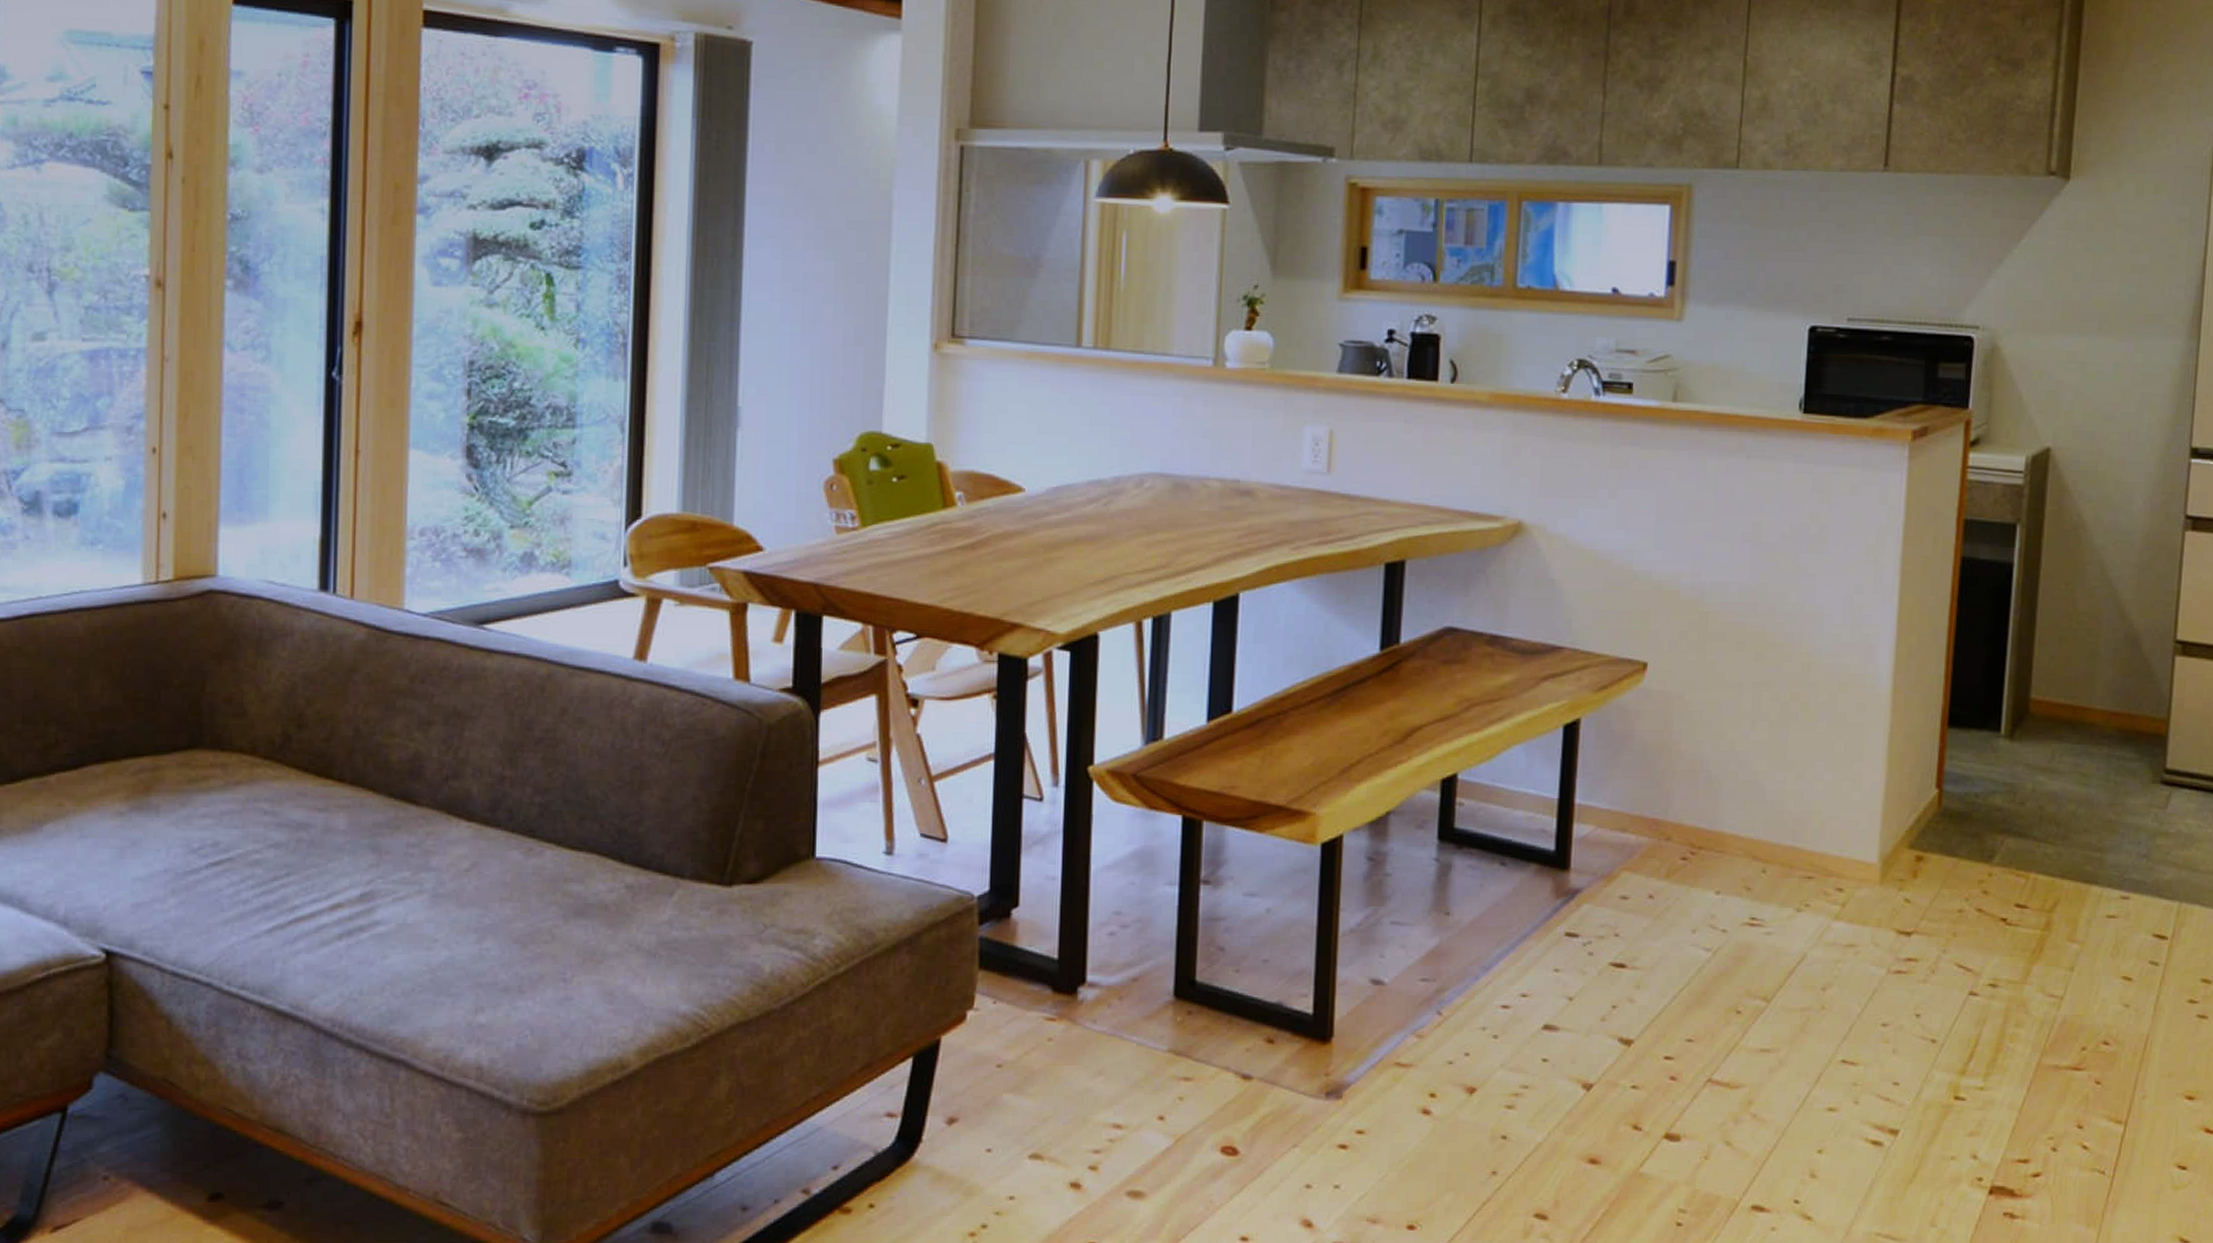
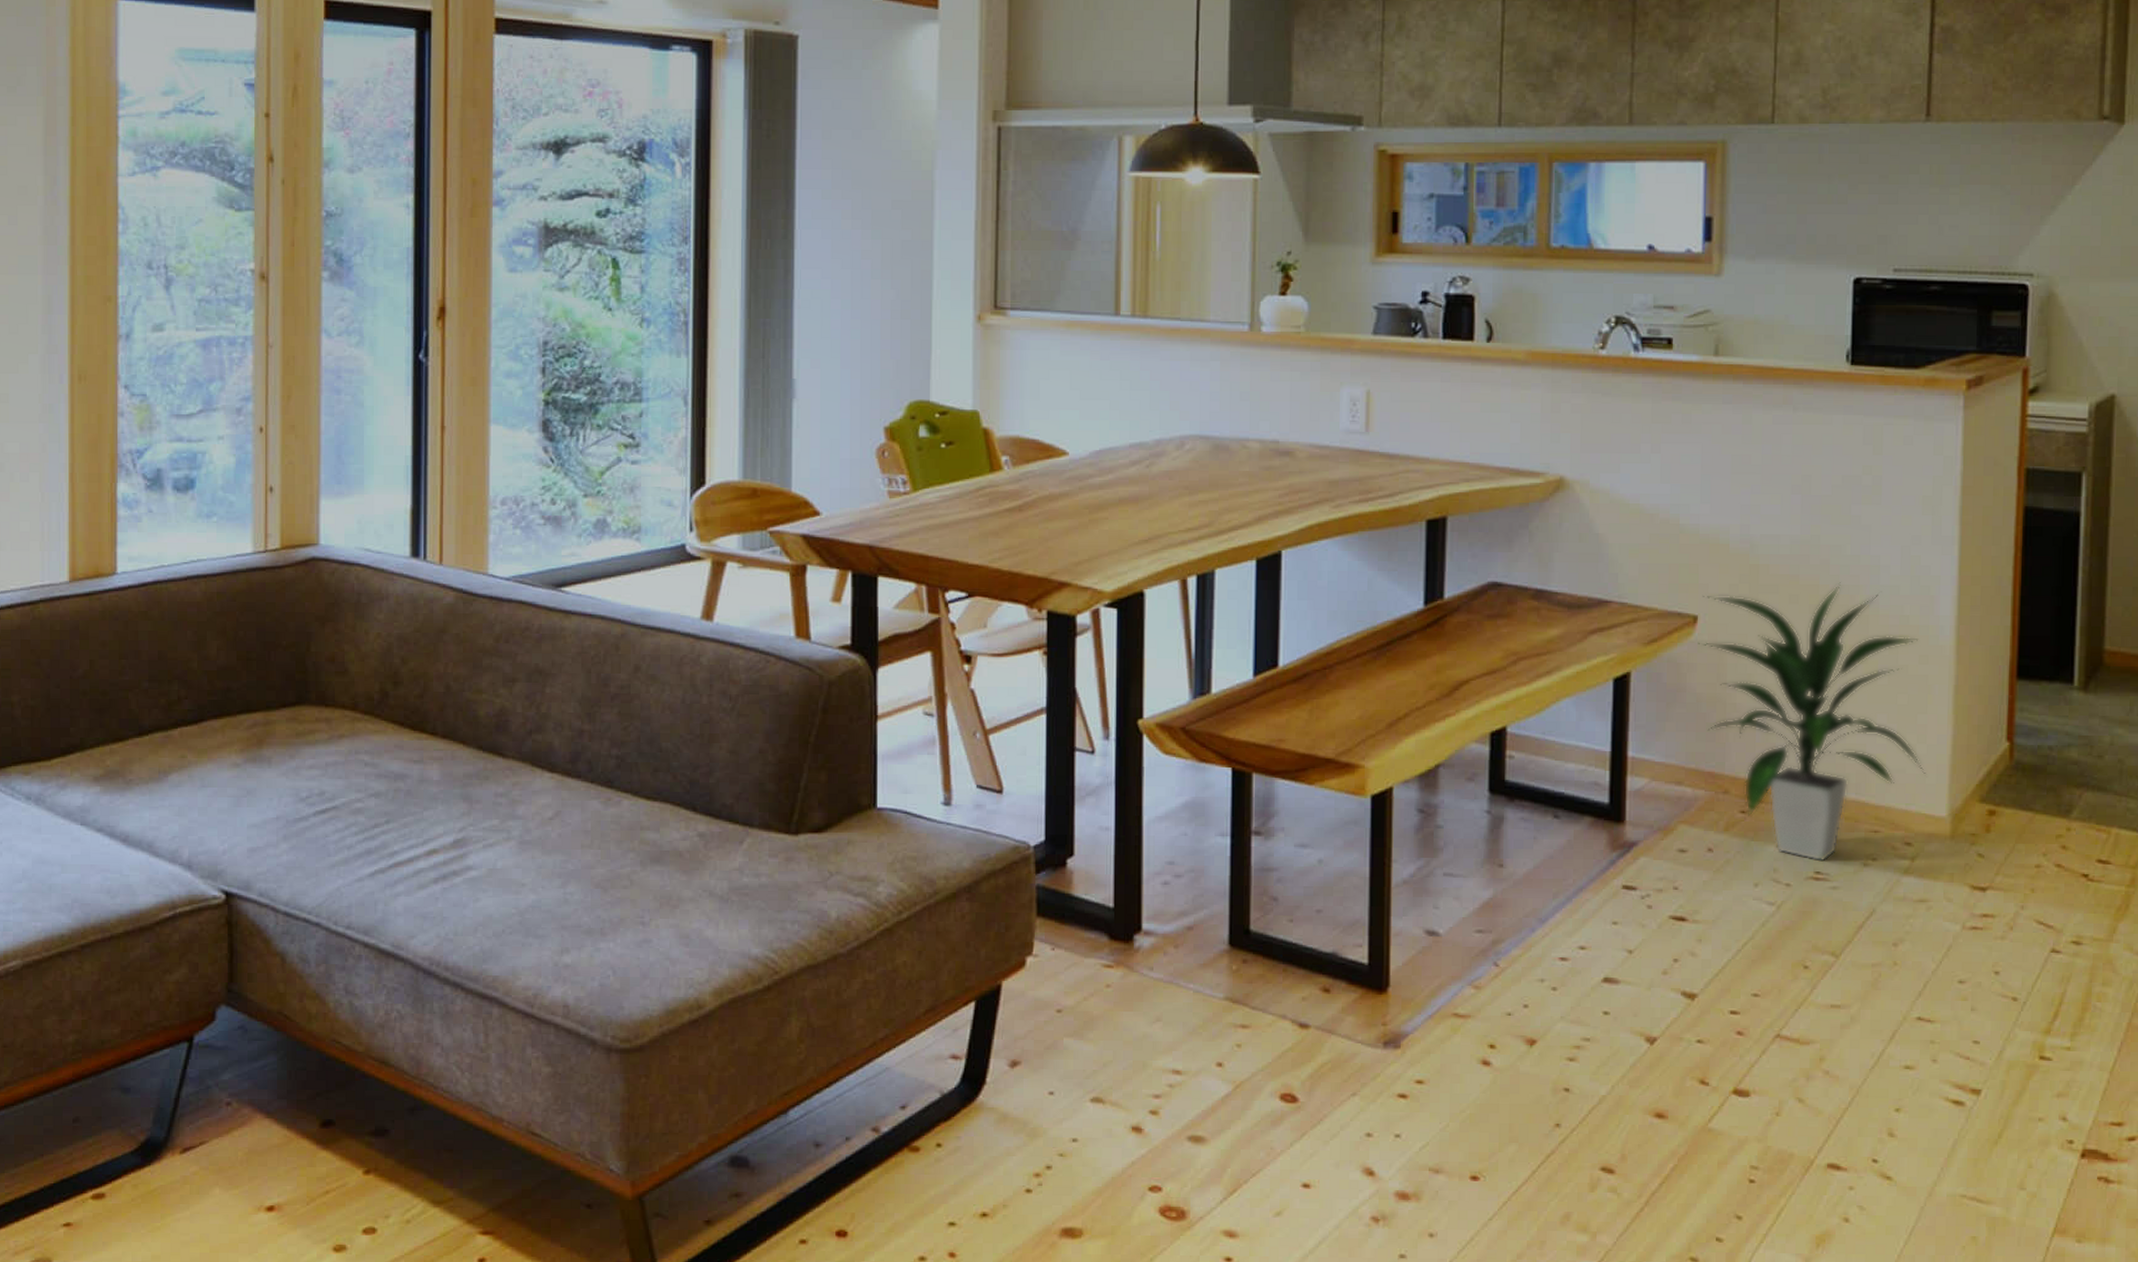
indoor plant: none [1646,630,1859,908] -> present [1697,582,1926,862]

